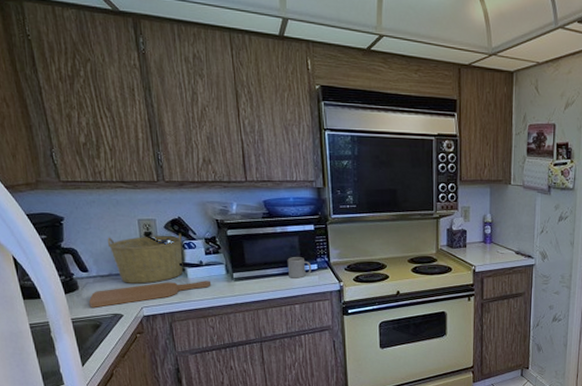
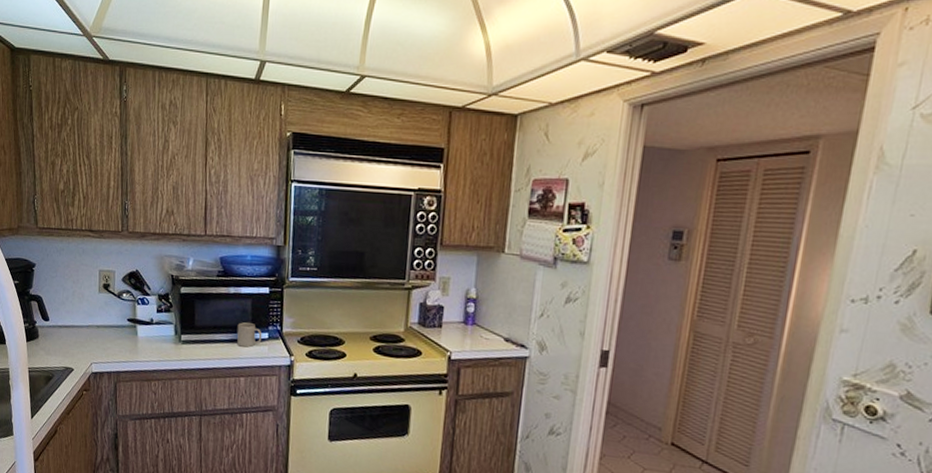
cutting board: present [89,281,212,309] -> none [46,338,159,359]
basket: present [107,233,183,284] -> none [69,286,138,339]

